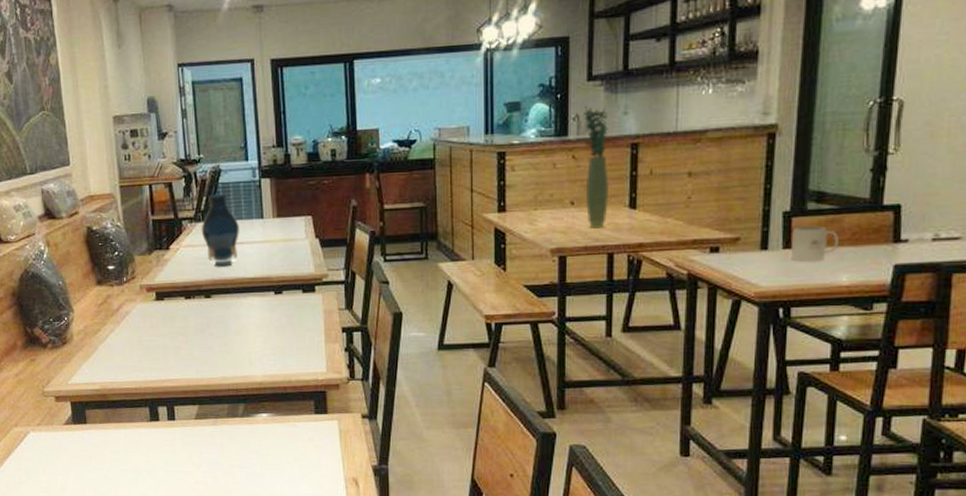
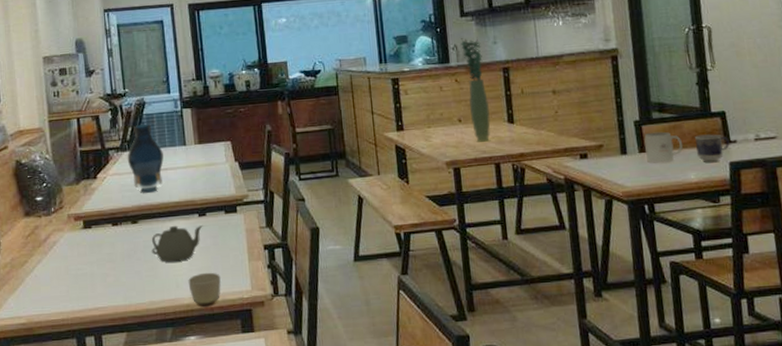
teapot: none [225,302,279,339] -> present [151,225,203,262]
cup: none [261,352,295,386] -> present [188,272,221,308]
cup: none [854,231,899,263] -> present [694,134,730,162]

